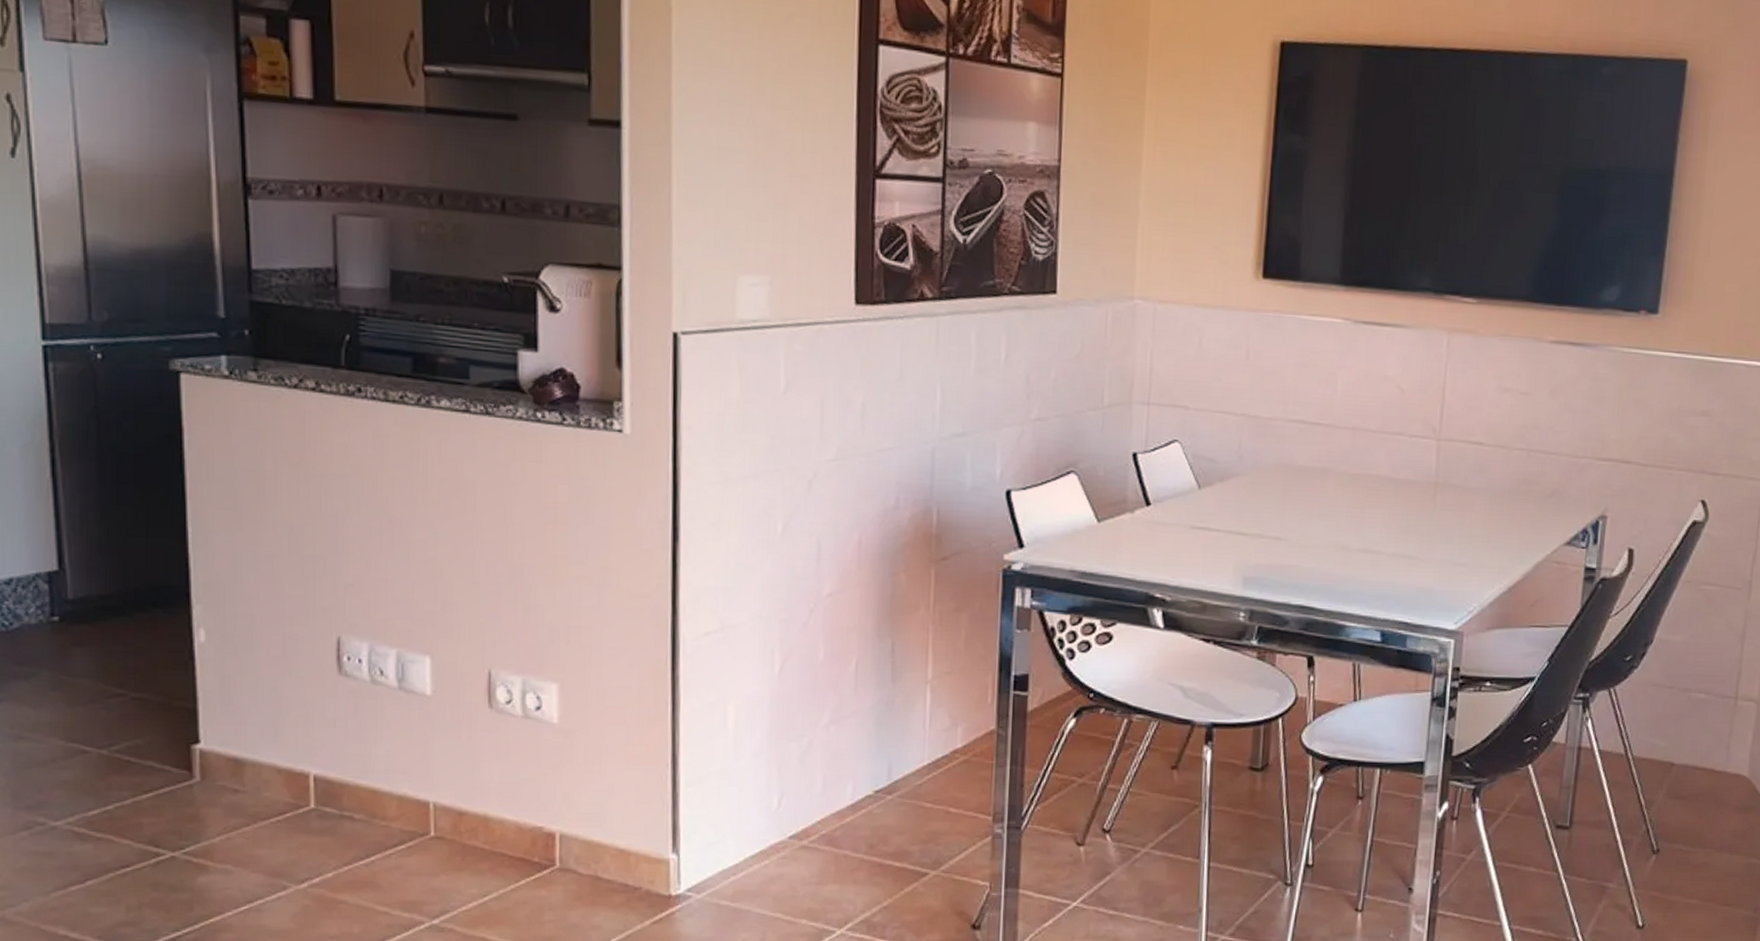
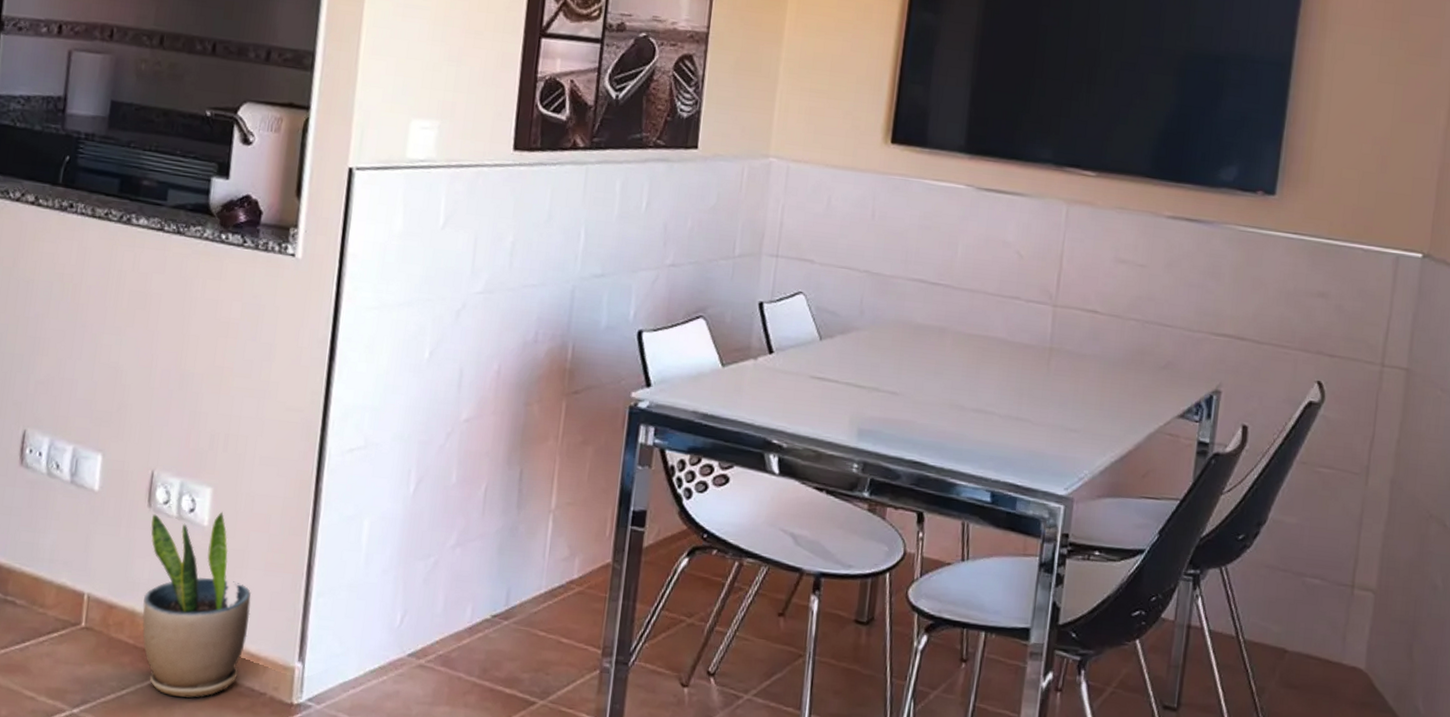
potted plant: none [494,707,615,898] -> present [142,512,252,698]

